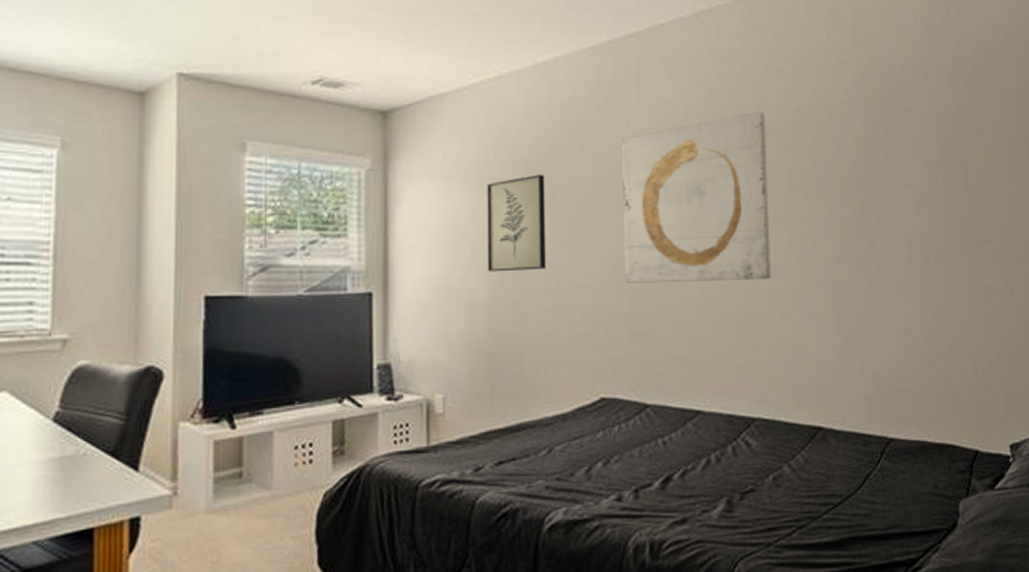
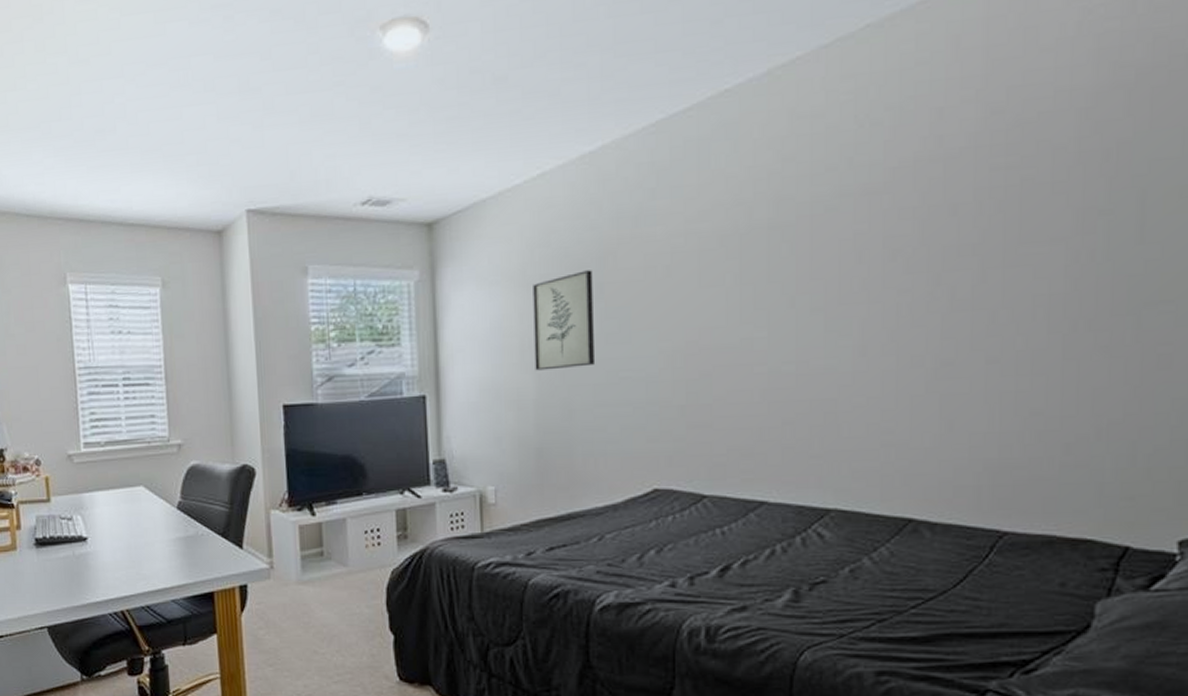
wall art: present [622,111,771,283] -> none [679,173,857,375]

